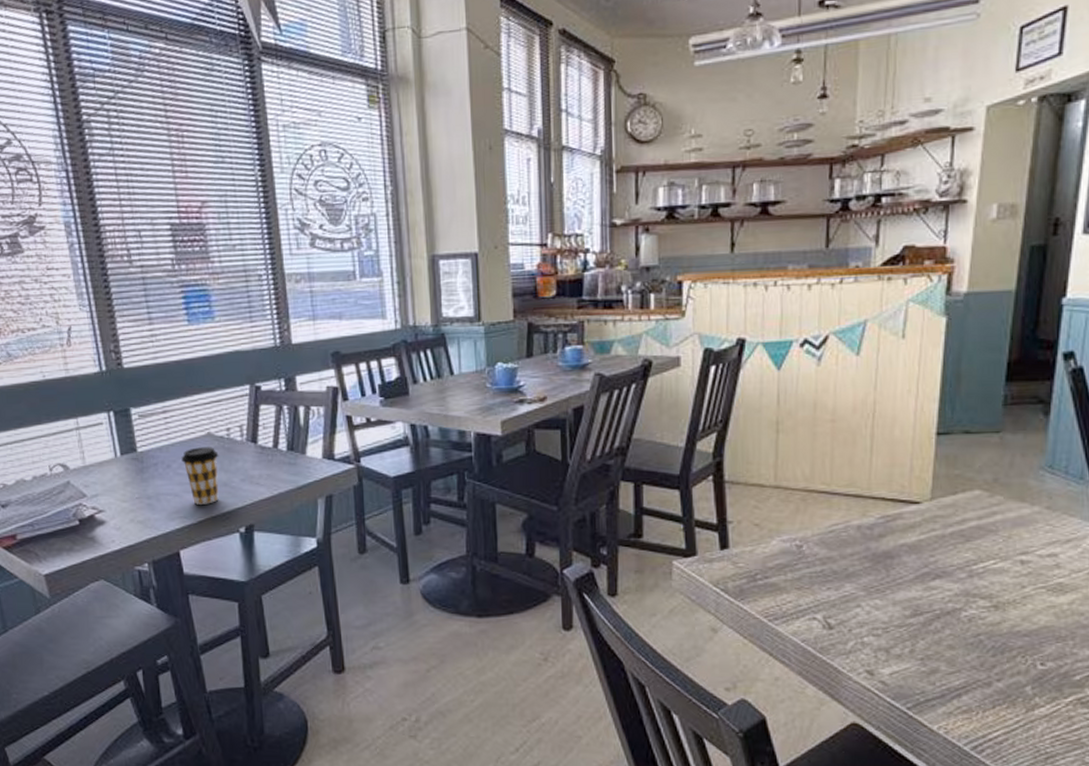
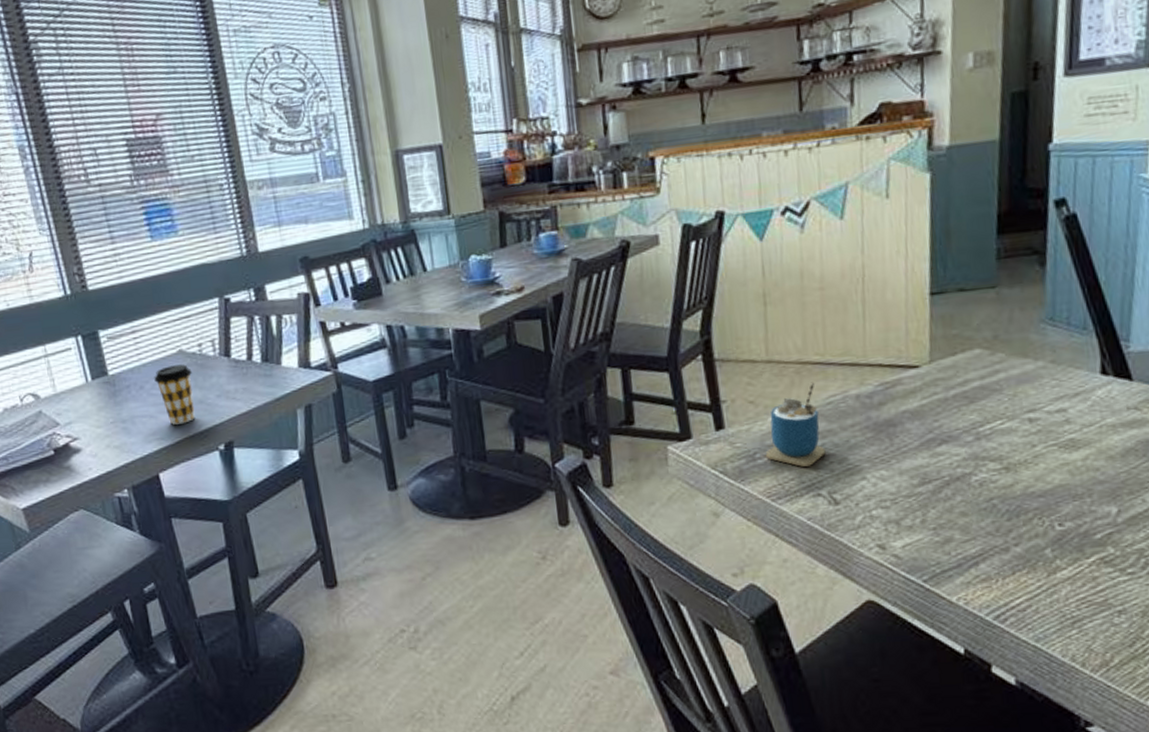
cup: none [766,510,824,590] -> present [765,382,826,467]

